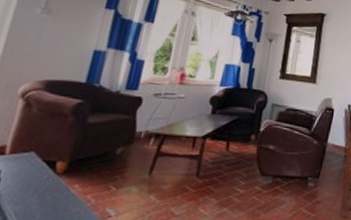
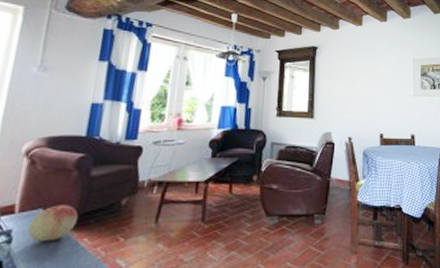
fruit: none [17,149,71,186] -> present [28,204,79,242]

